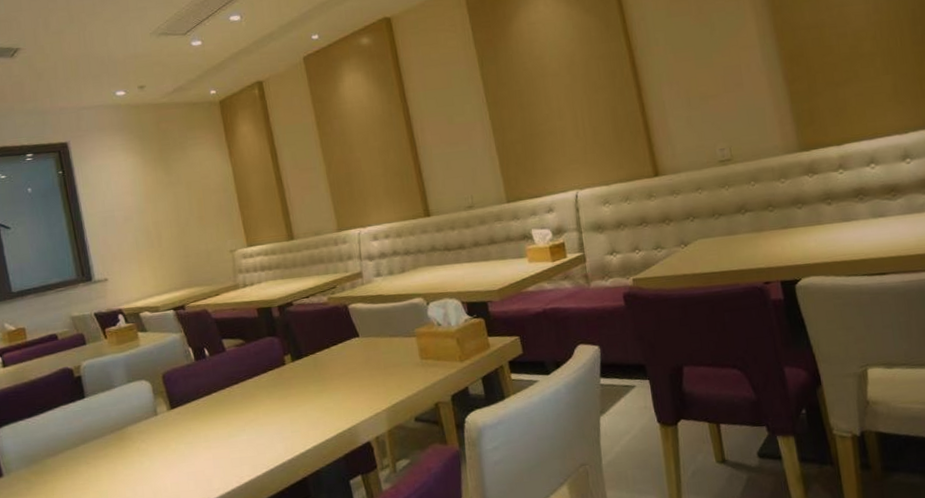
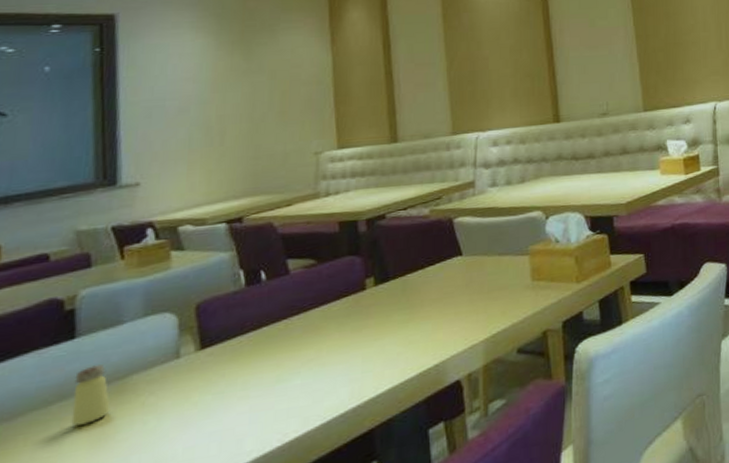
saltshaker: none [90,418,117,462] -> present [71,364,111,426]

